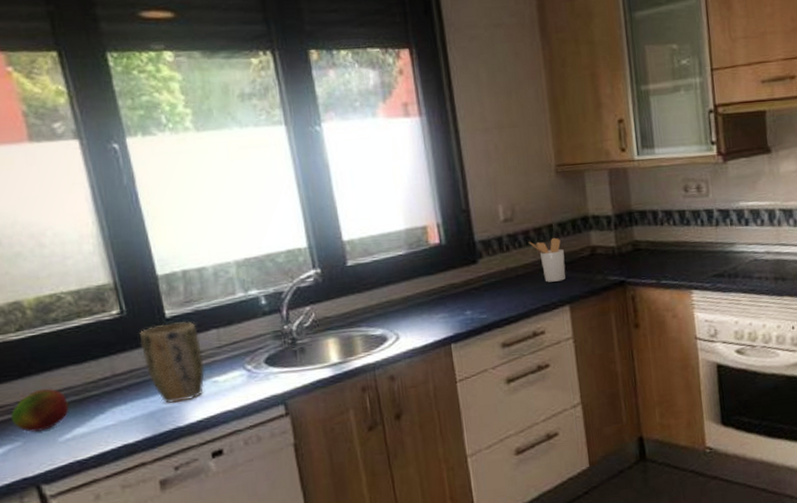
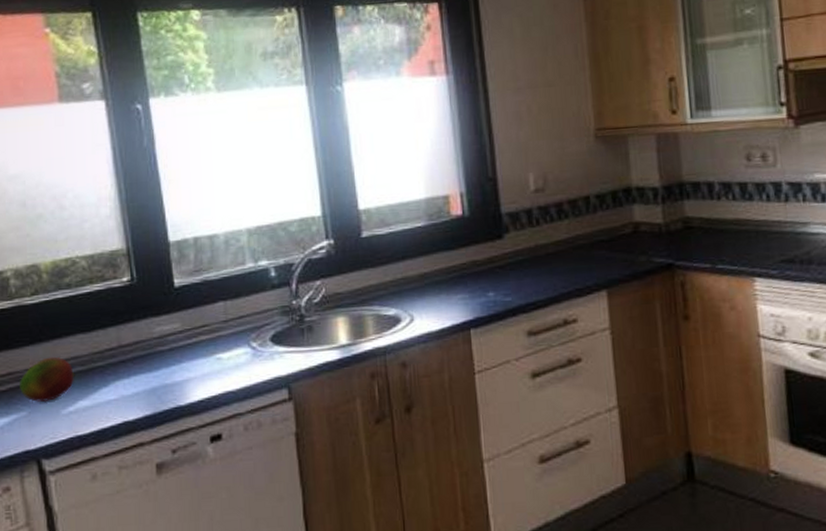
plant pot: present [140,321,205,403] -> none [147,292,210,379]
utensil holder: present [529,237,566,282] -> none [562,211,604,263]

